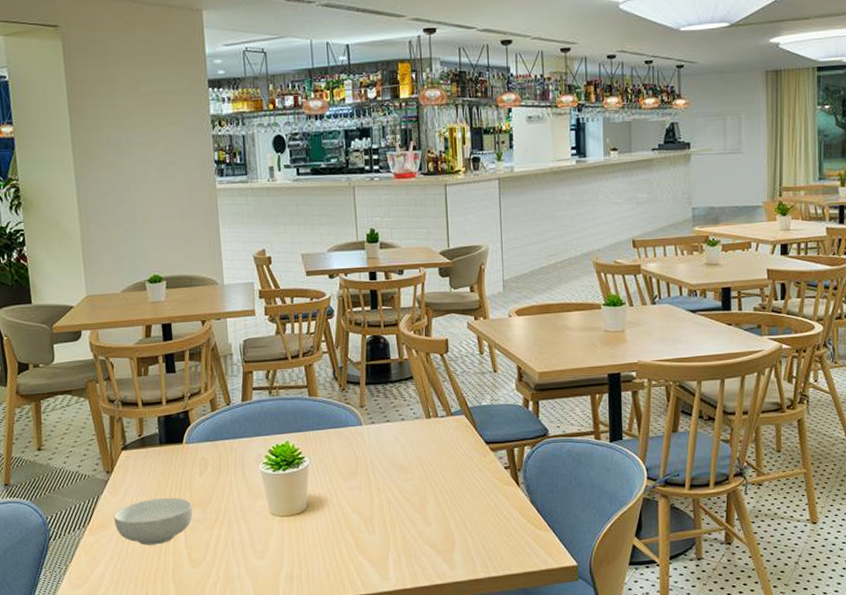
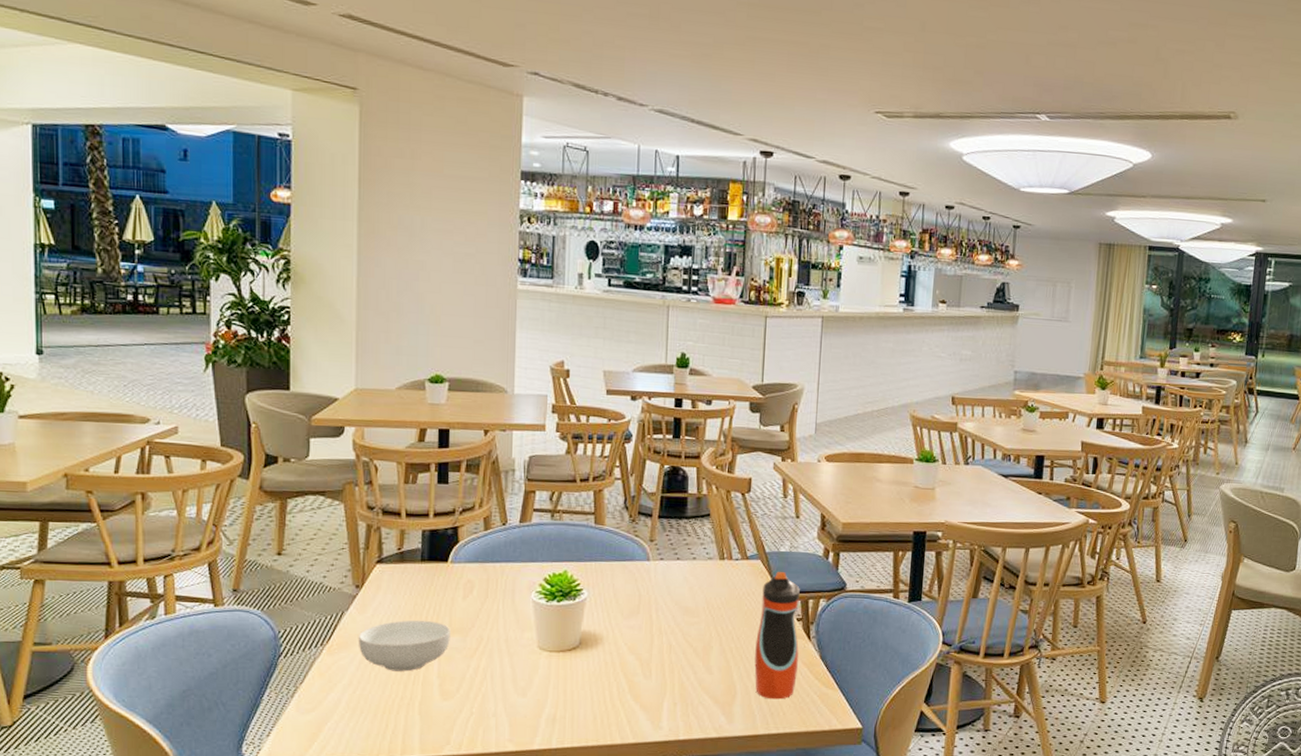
water bottle: none [468,424,510,545] -> present [754,572,800,700]

